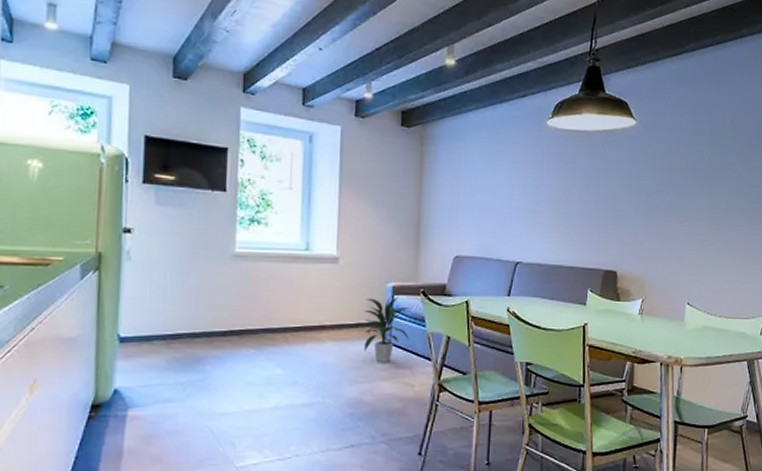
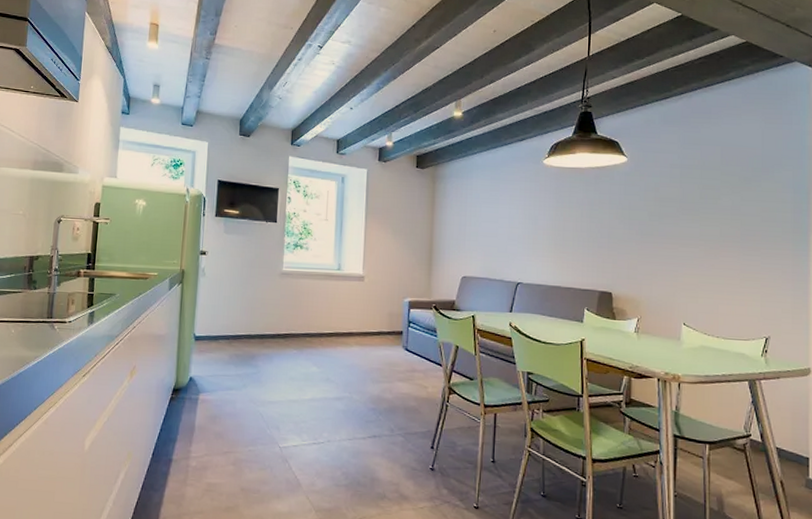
indoor plant: present [363,295,410,364] -> none [384,309,424,367]

